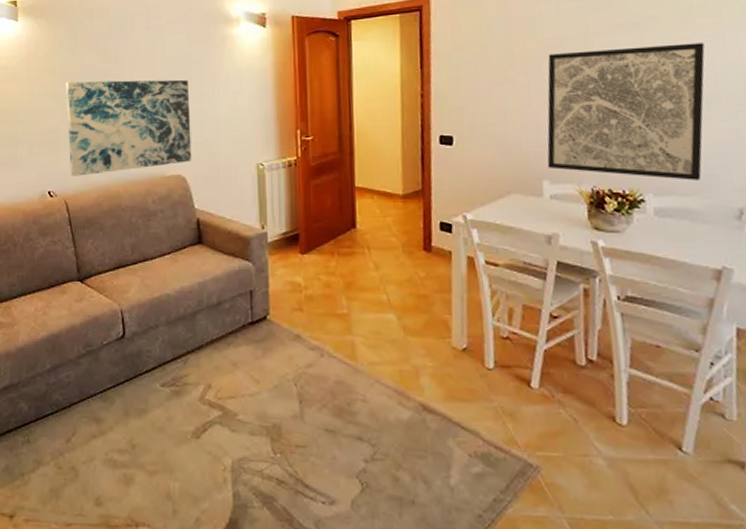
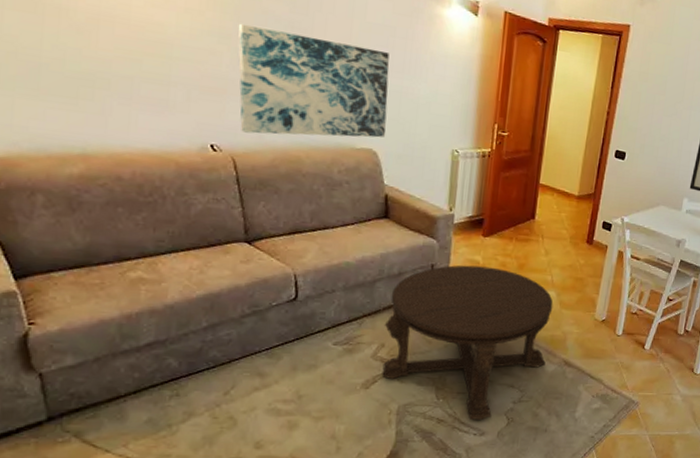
coffee table: none [210,288,398,485] -> present [381,265,553,421]

